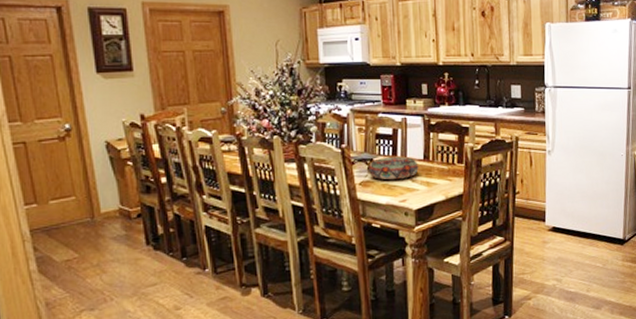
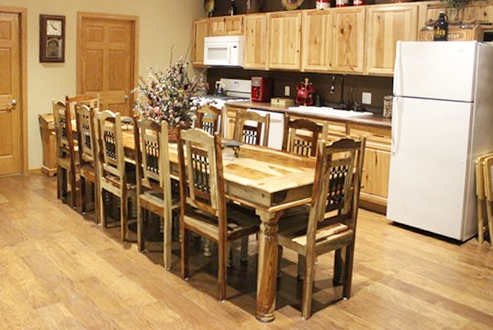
decorative bowl: present [369,157,419,181] -> none [235,146,277,166]

